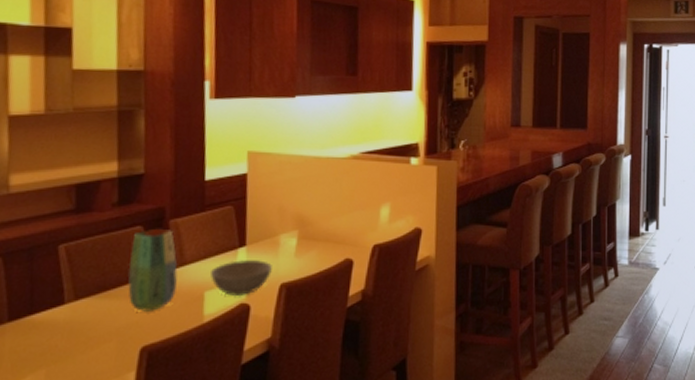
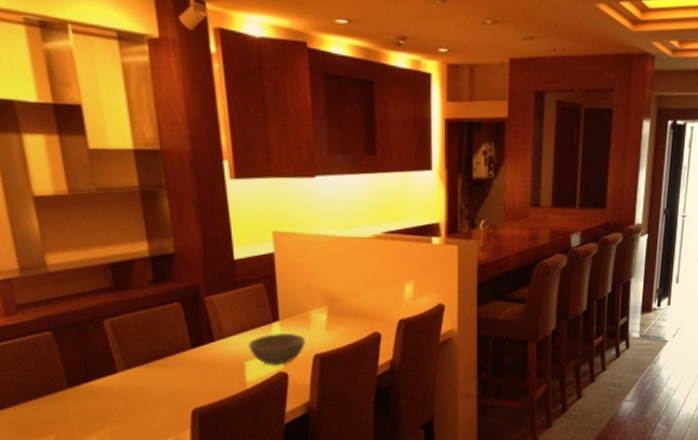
vase: present [128,228,178,312] -> none [172,304,218,379]

